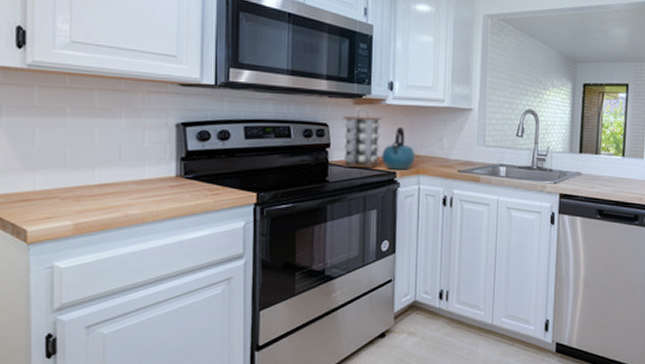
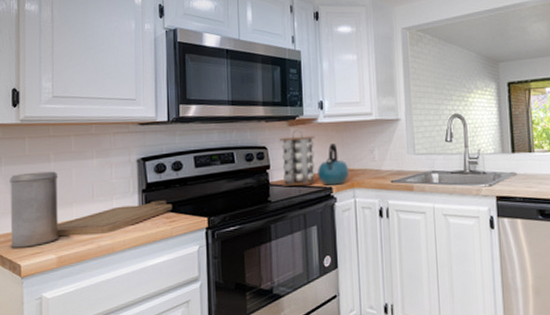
canister: none [13,126,77,211] -> present [10,171,59,248]
chopping board: none [73,170,217,203] -> present [57,200,173,237]

